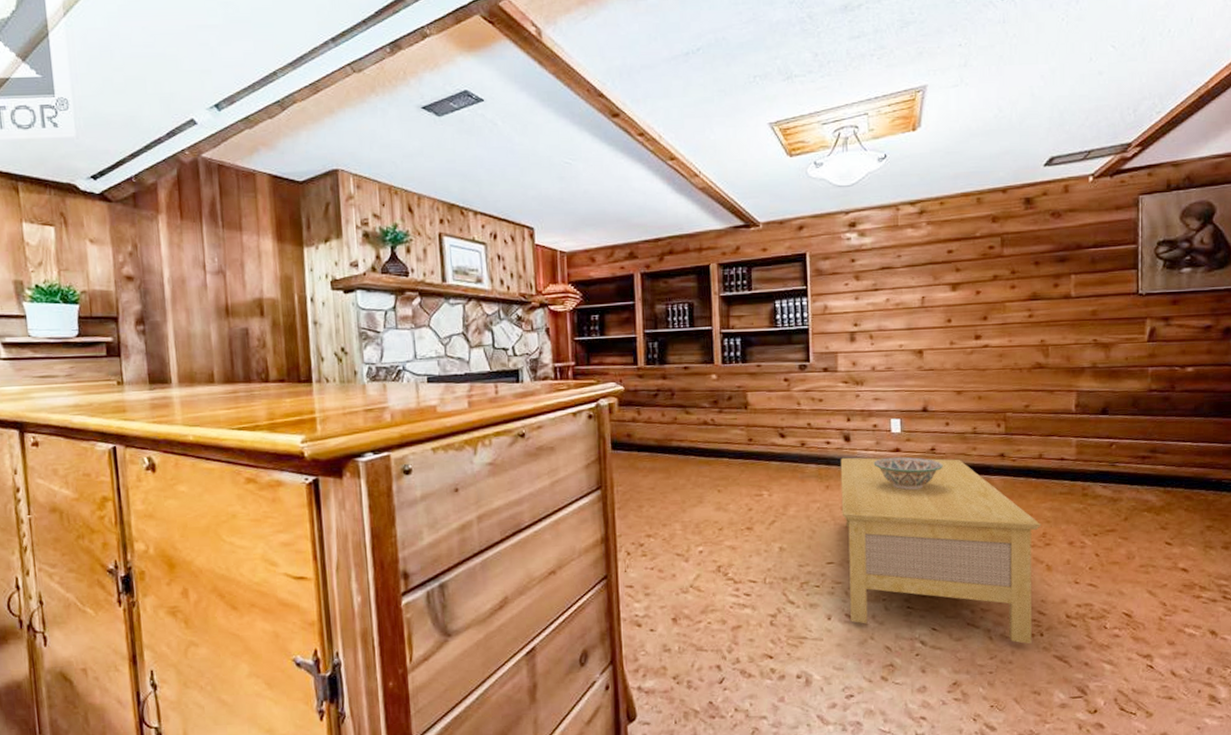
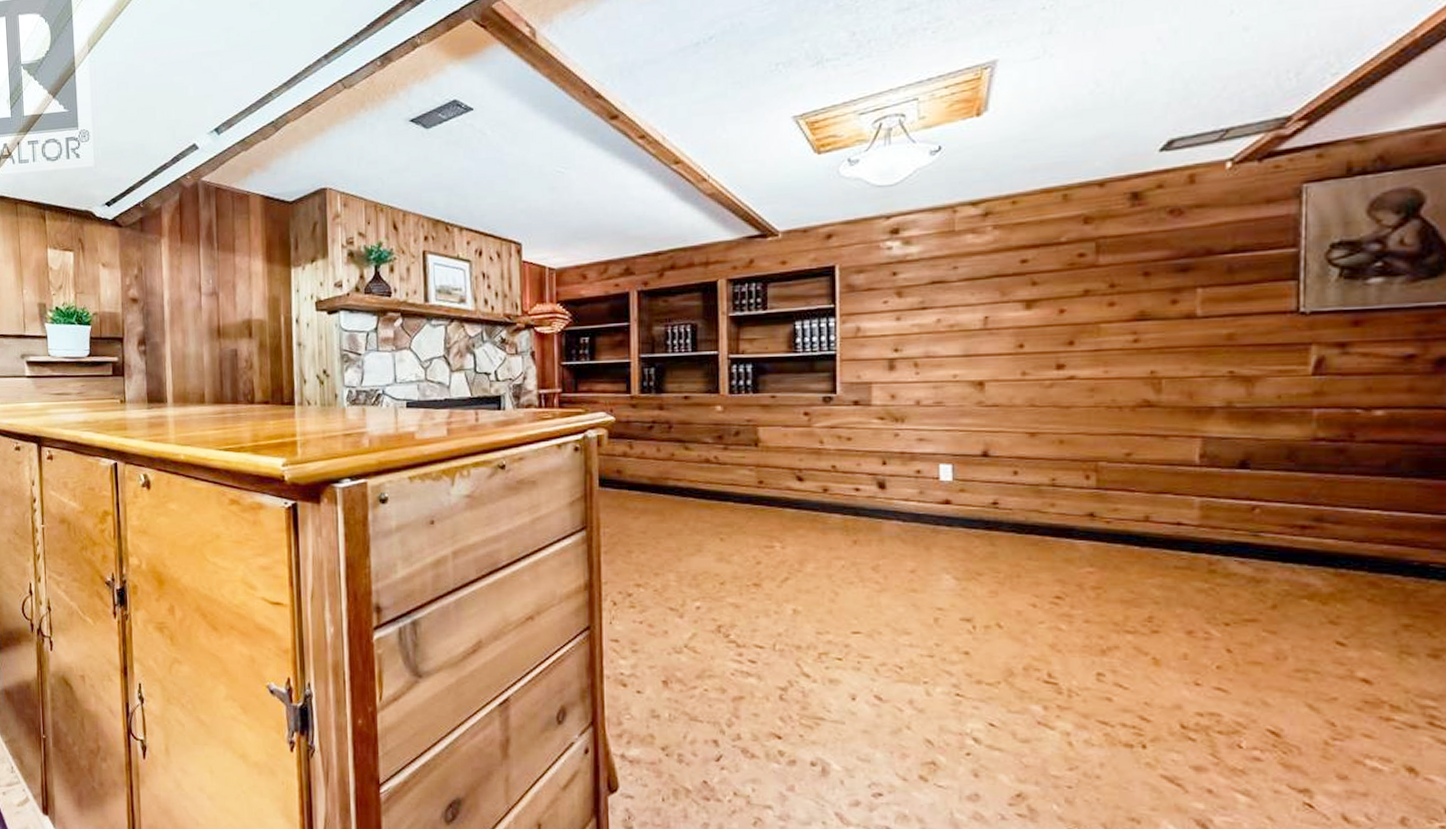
coffee table: present [840,457,1041,644] -> none [872,508,1146,757]
decorative bowl: present [873,457,943,490] -> none [915,510,1008,552]

